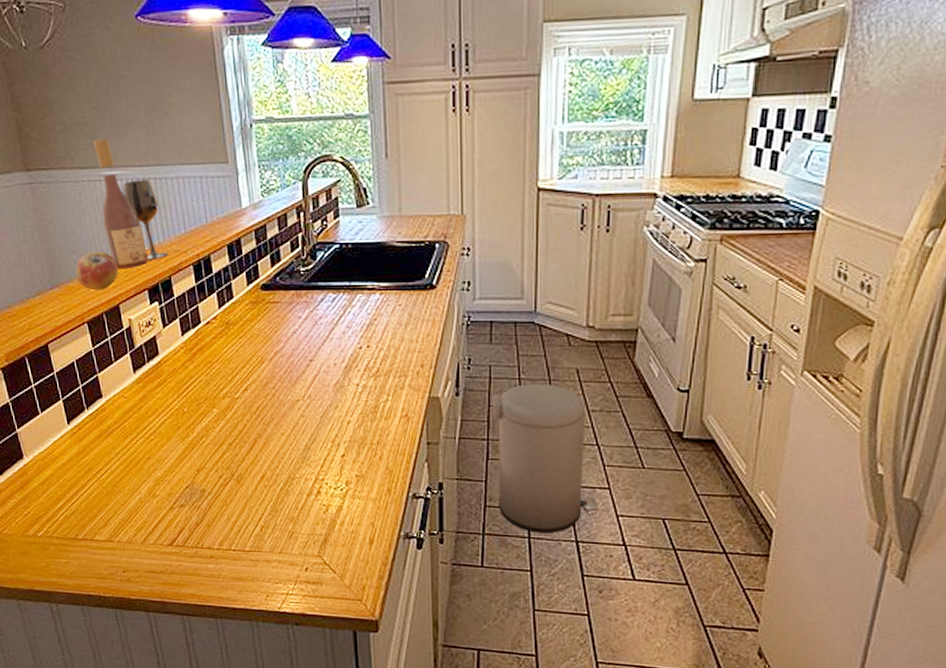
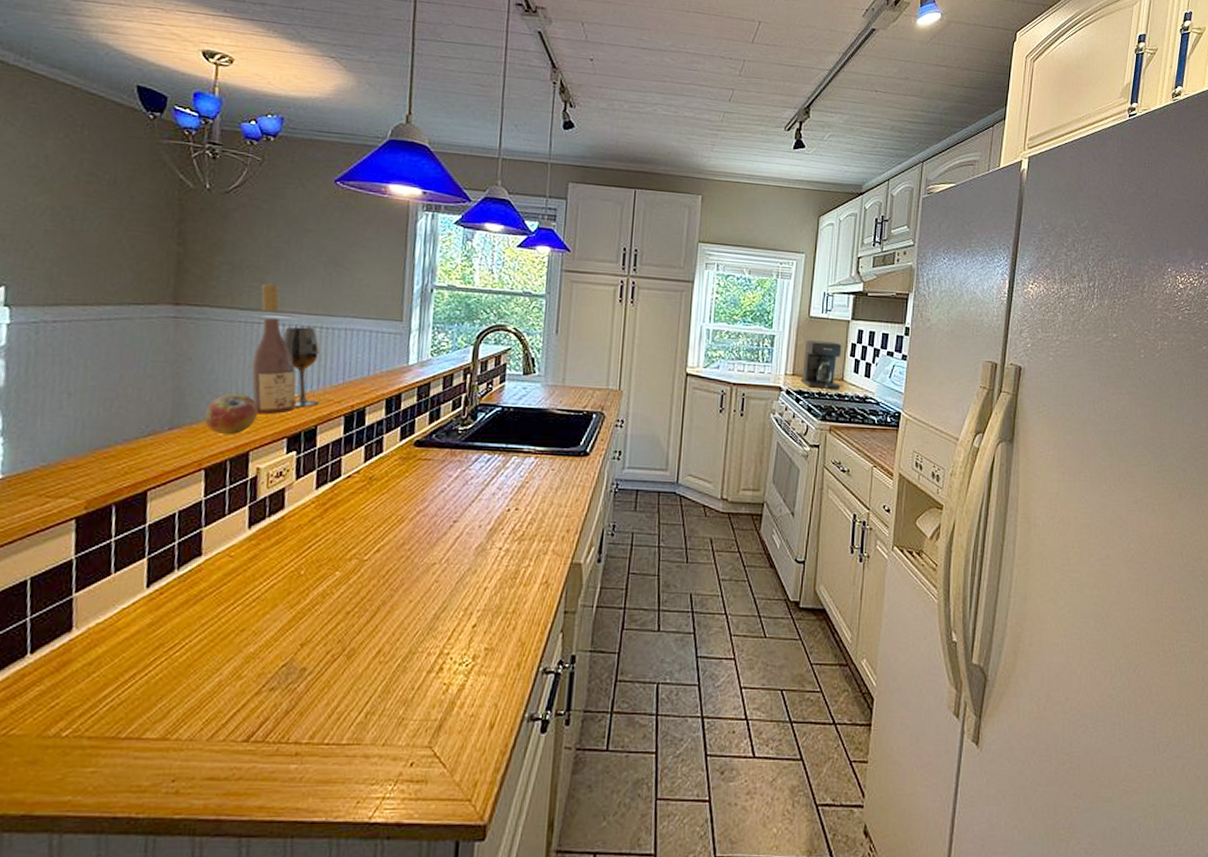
pedal bin: present [493,384,598,534] -> none [629,552,724,710]
coffee maker: none [681,129,738,190] -> present [800,340,842,389]

